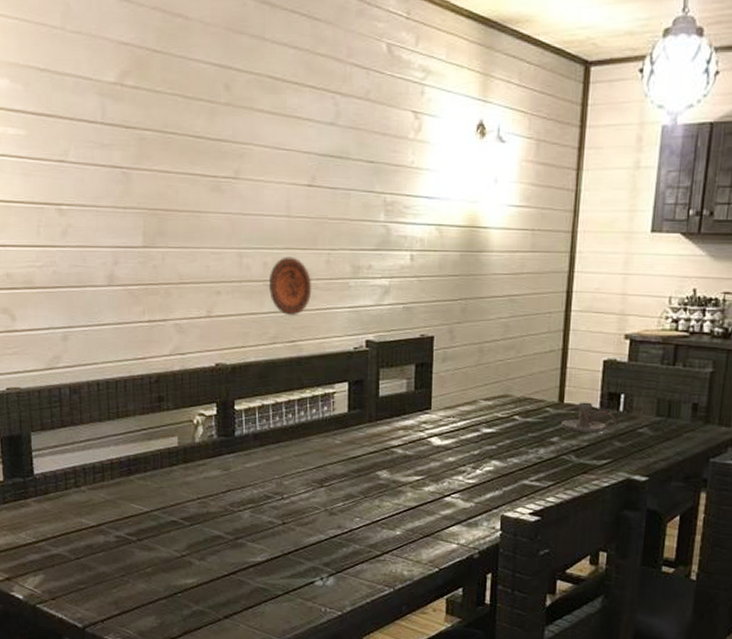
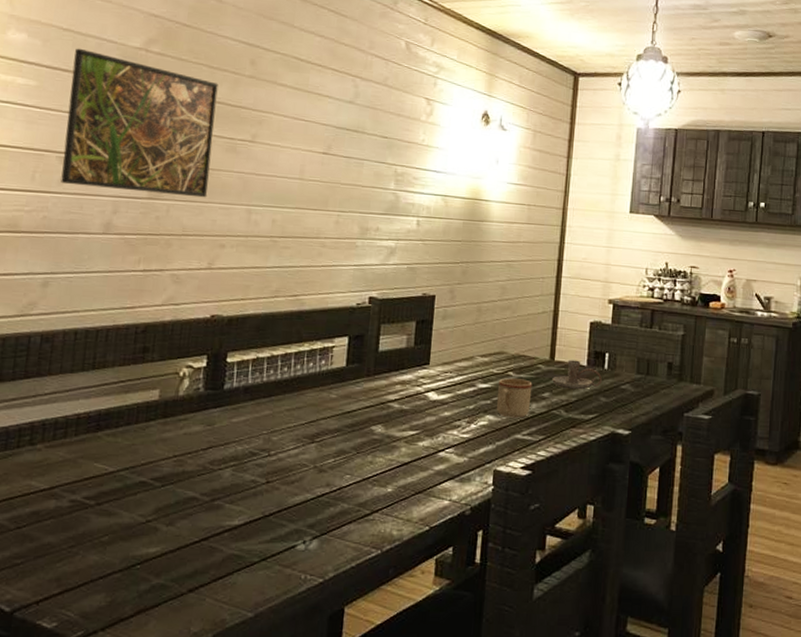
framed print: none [55,89,198,243] -> present [61,48,219,198]
decorative plate: present [268,256,312,316] -> none [275,215,320,272]
mug: none [502,422,540,464] -> present [497,378,533,418]

